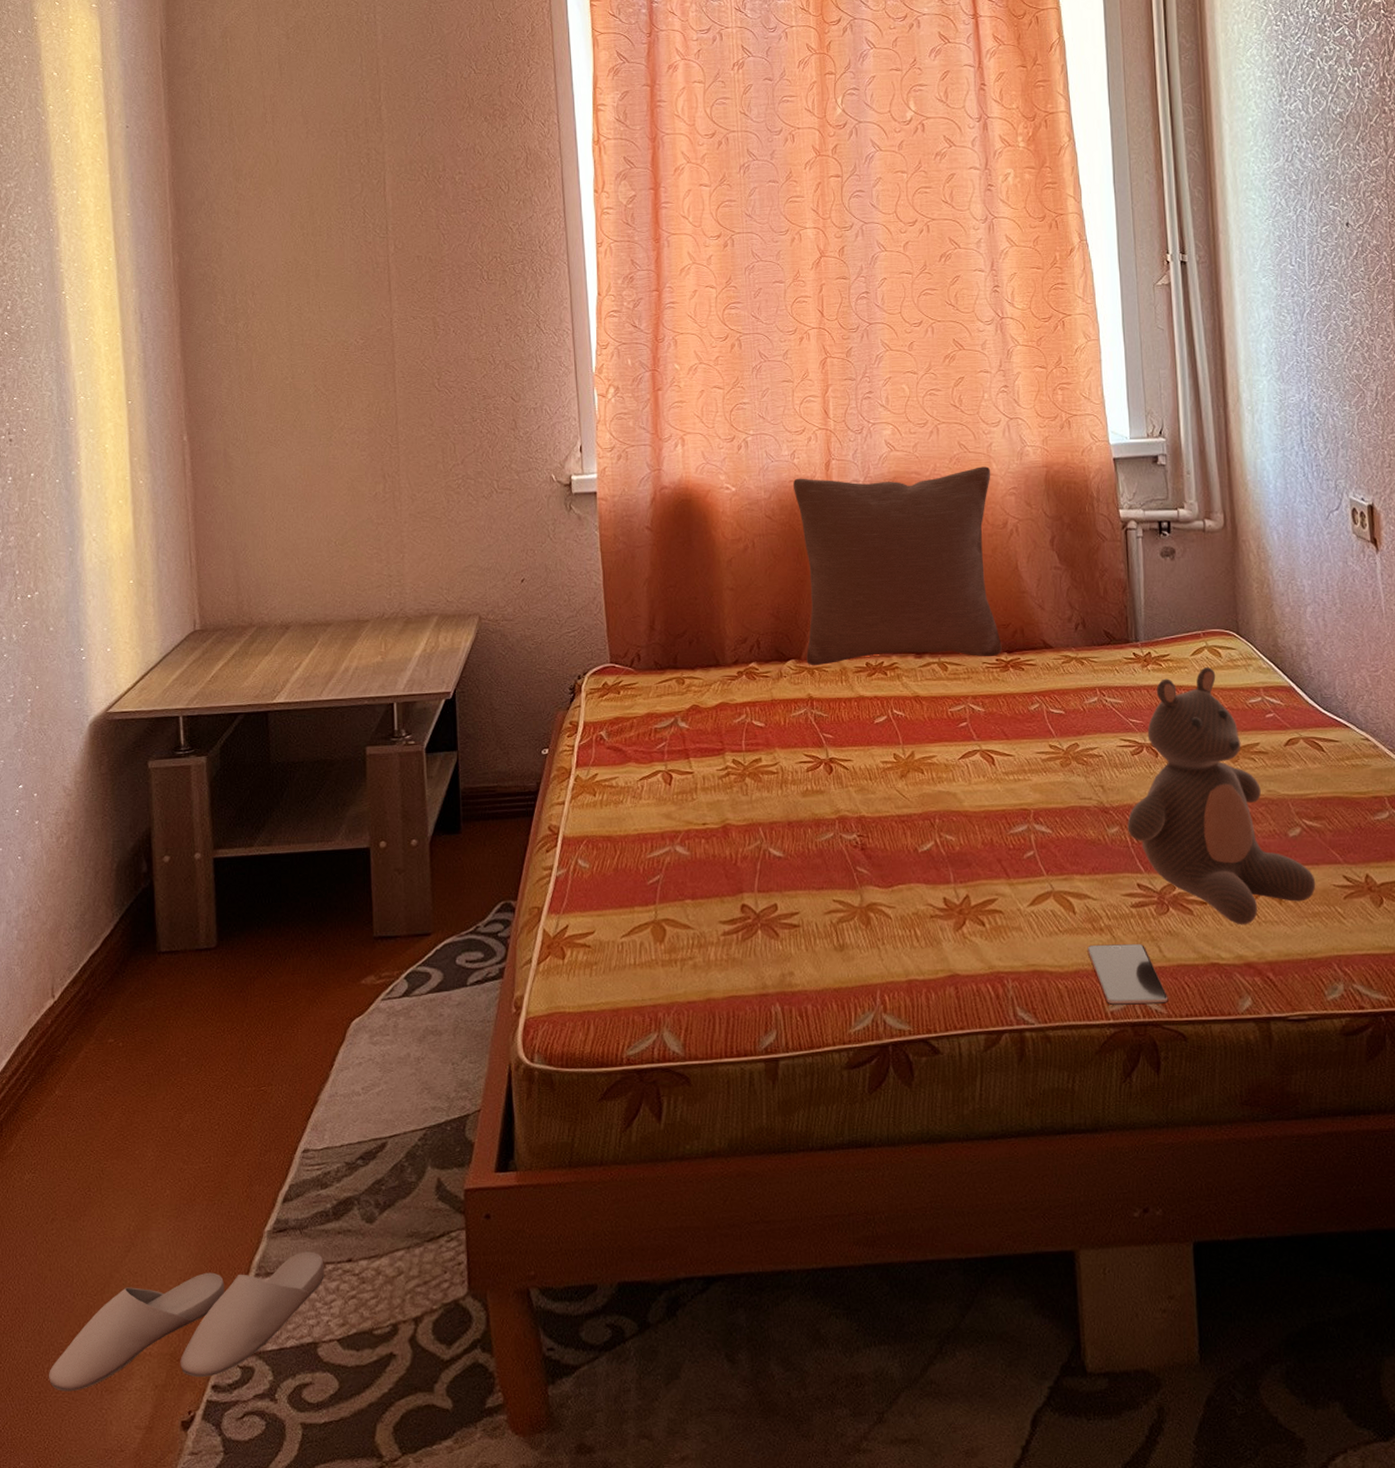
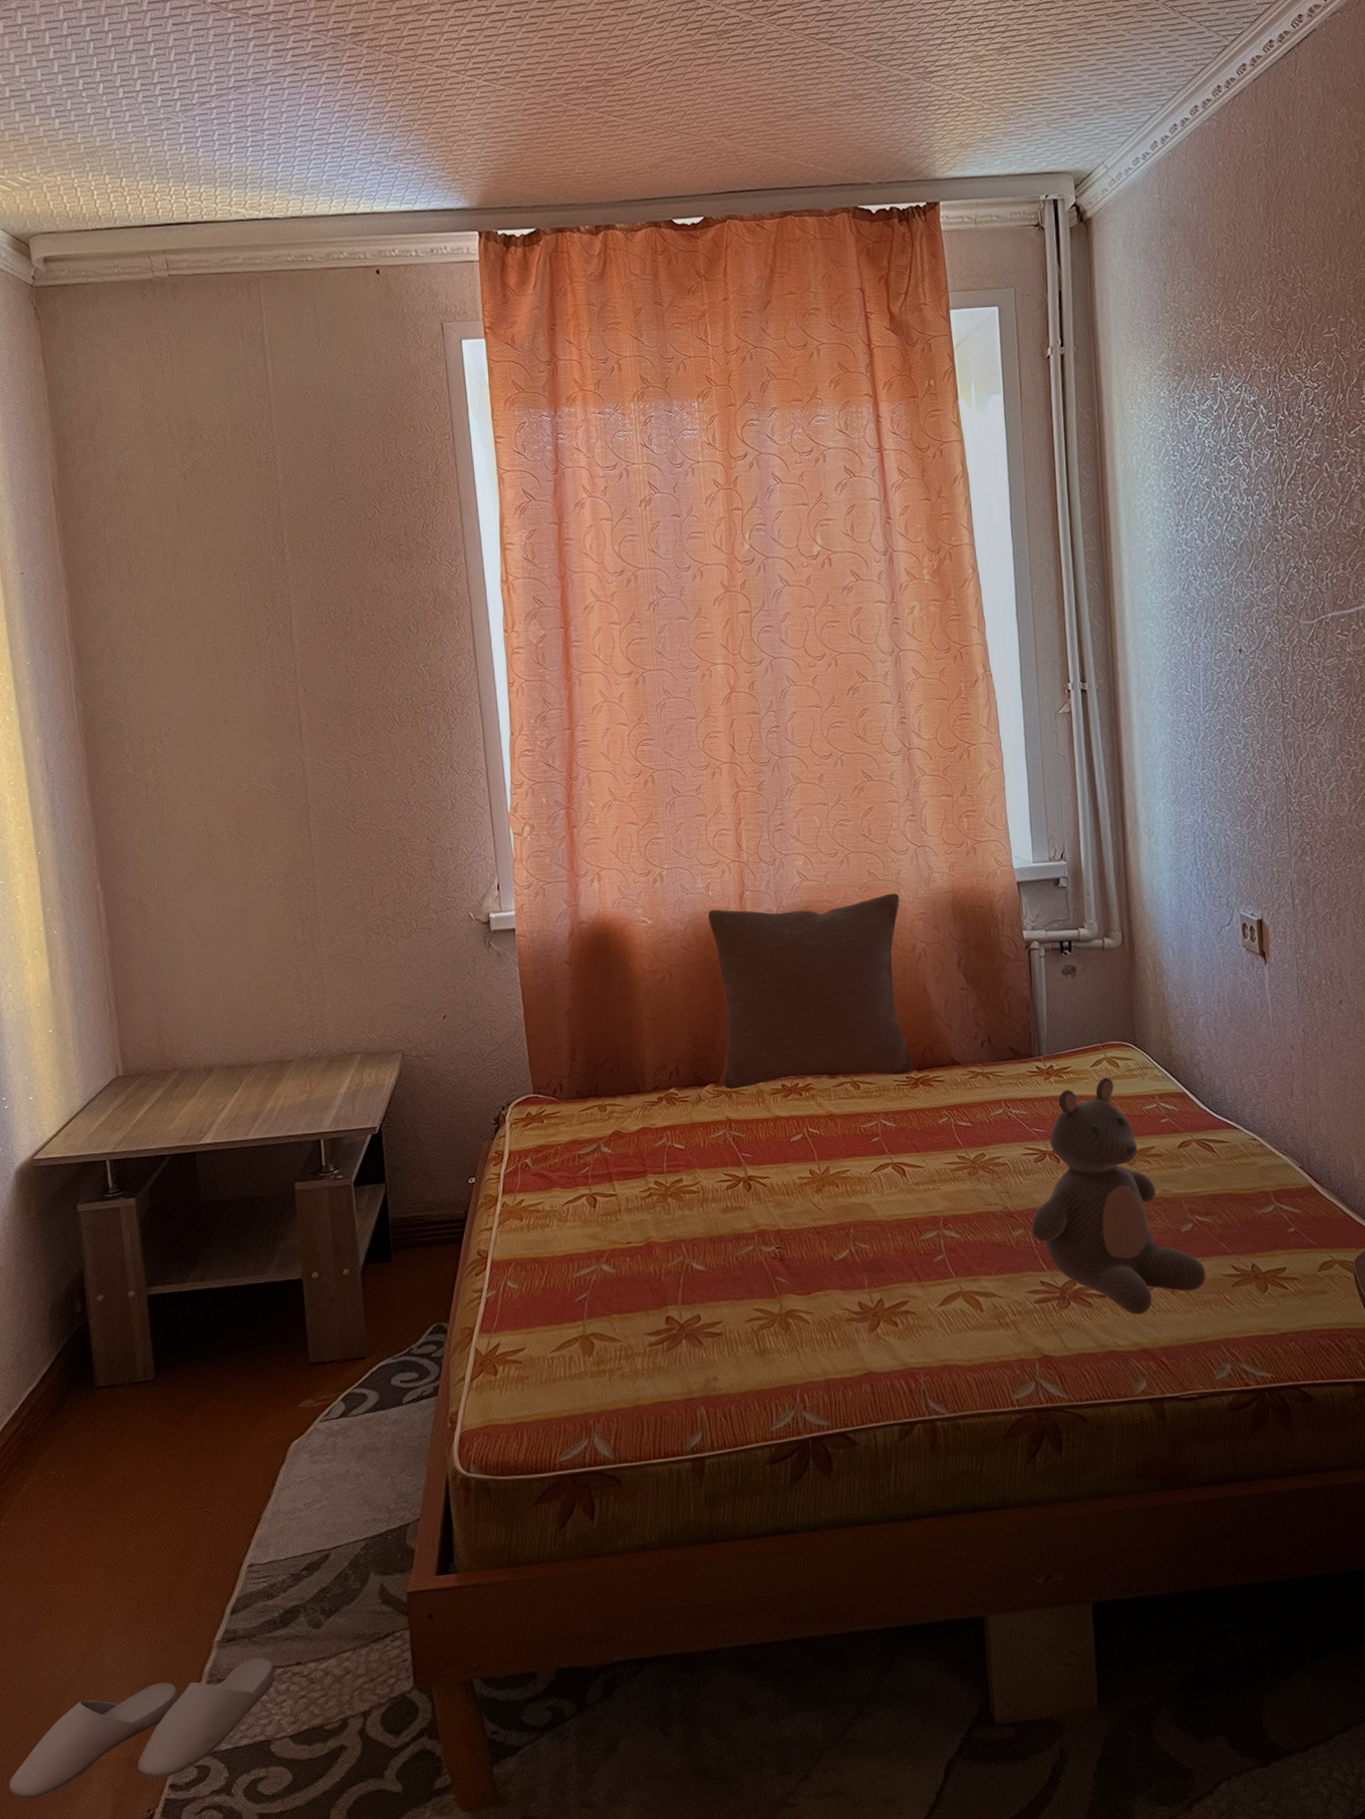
smartphone: present [1087,943,1169,1005] -> none [994,1336,1070,1393]

